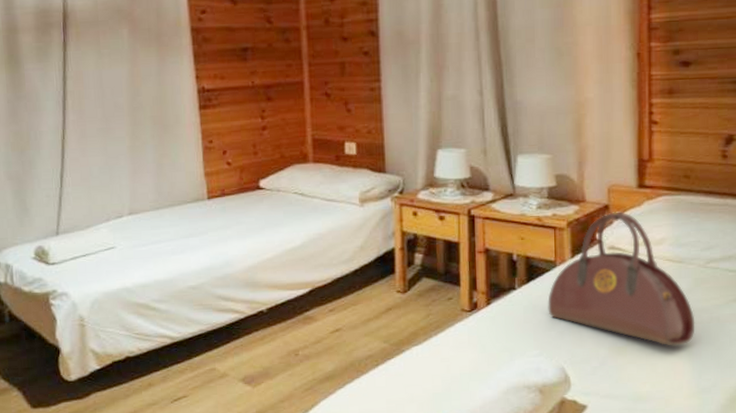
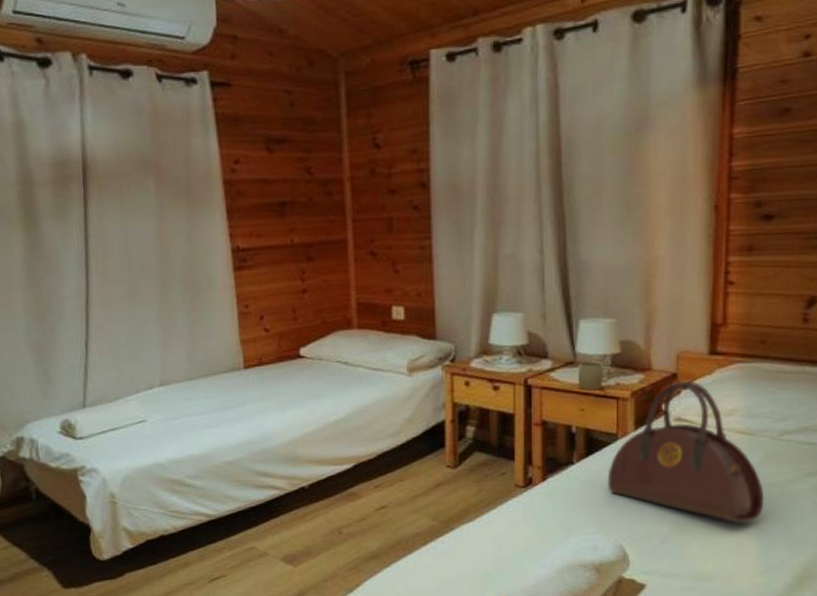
mug: none [517,194,549,221] -> present [577,361,612,391]

